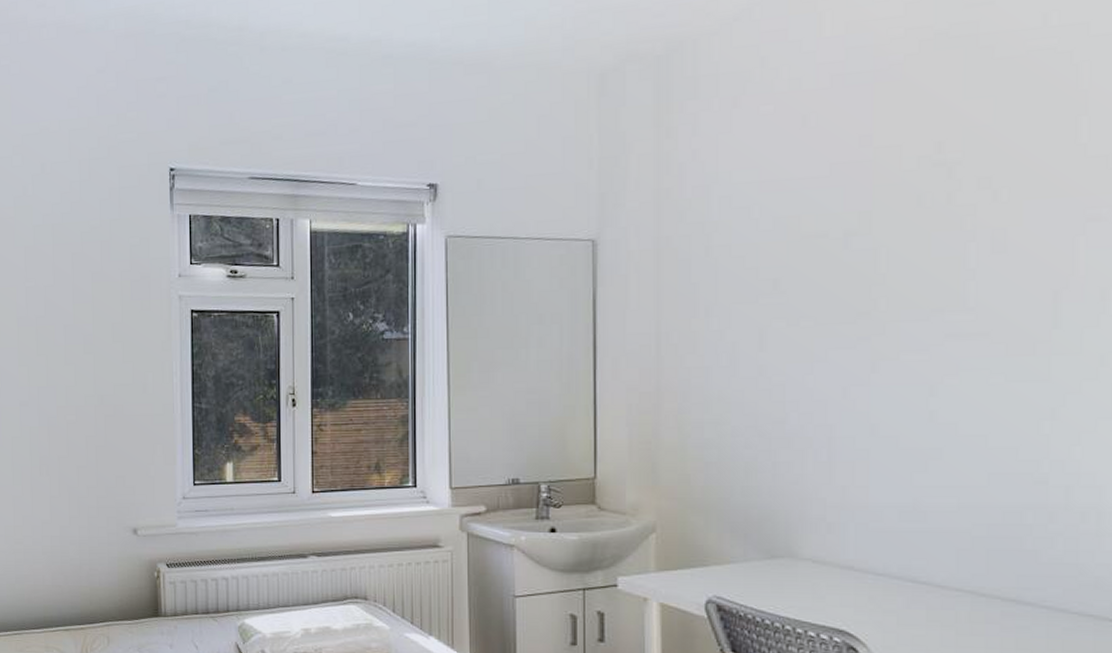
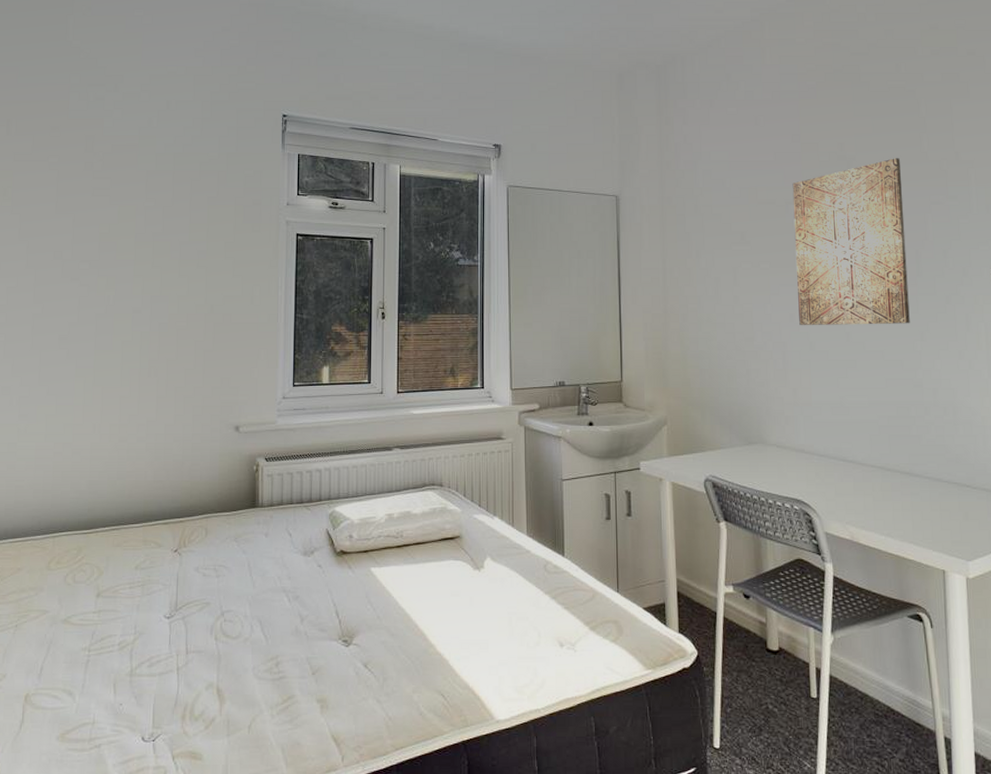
wall art: none [855,156,1038,402] -> present [792,158,910,325]

